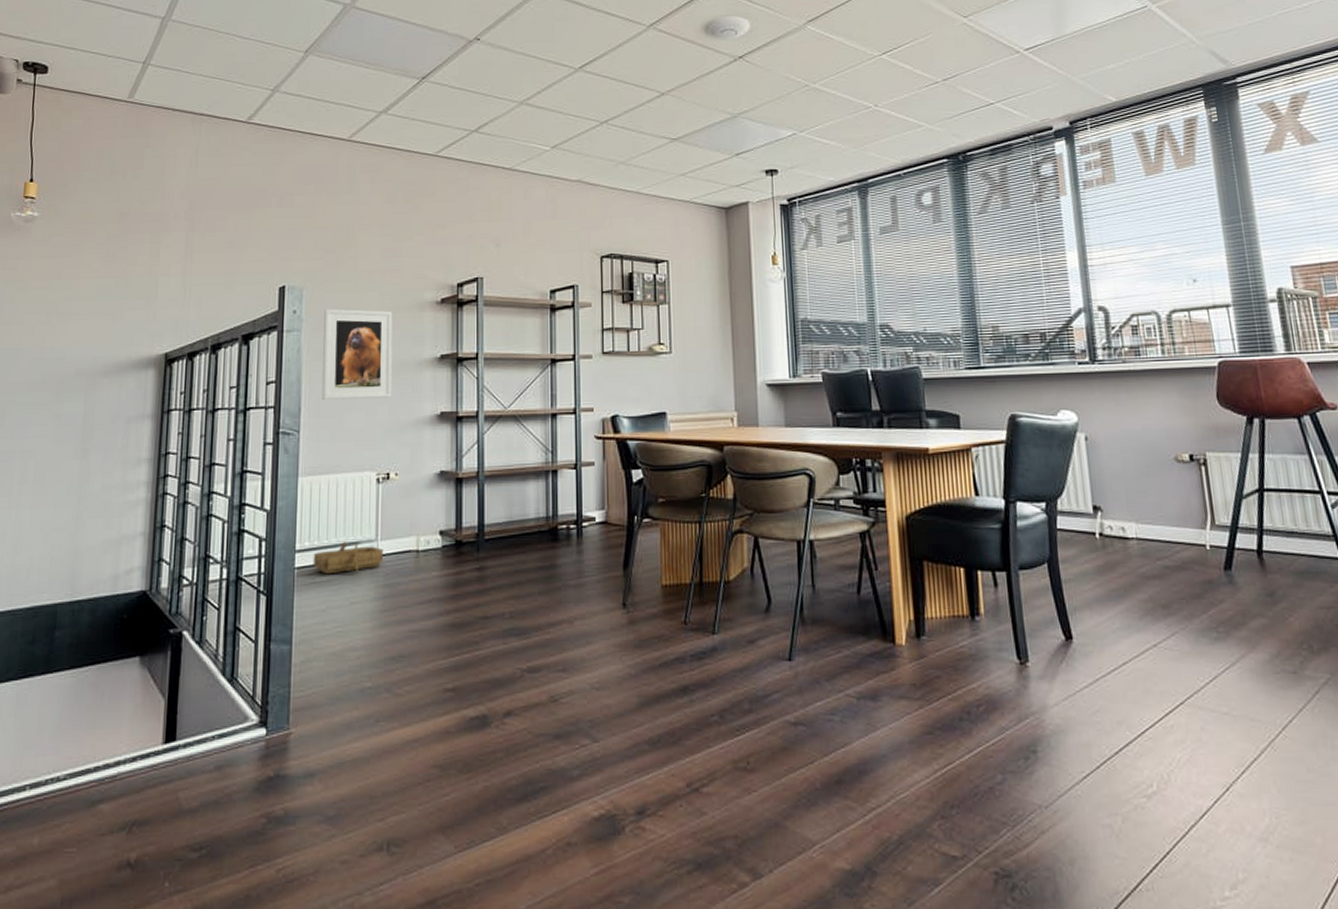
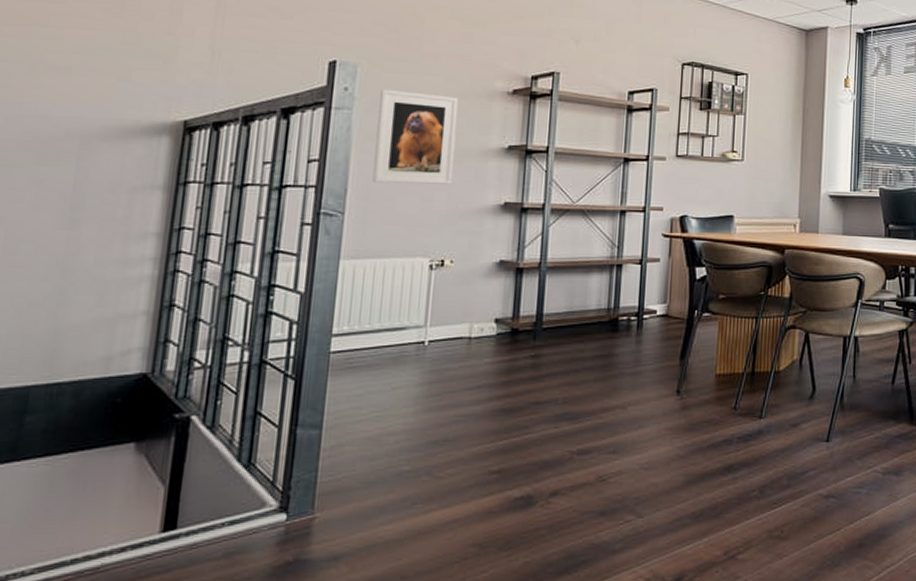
wooden boat: present [313,541,383,575] -> none [351,326,432,359]

